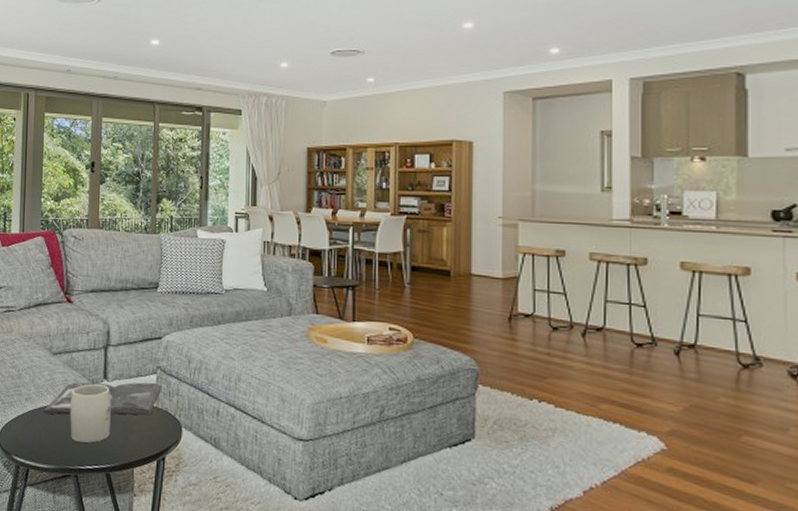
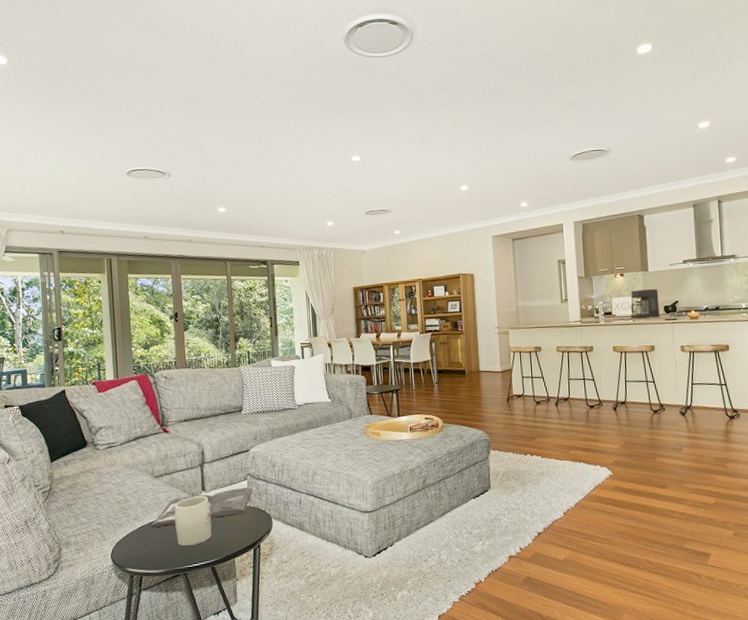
coffee maker: none [712,182,763,226] -> present [630,288,660,319]

